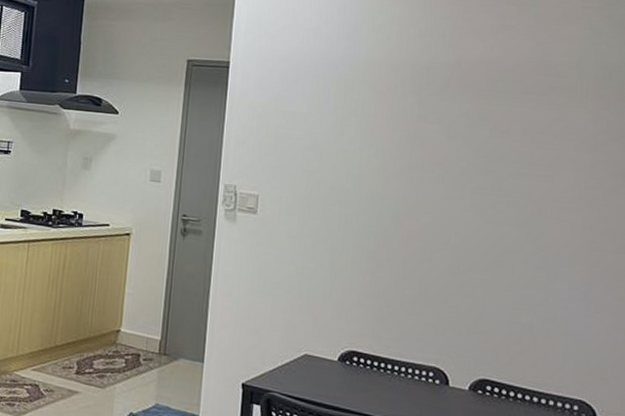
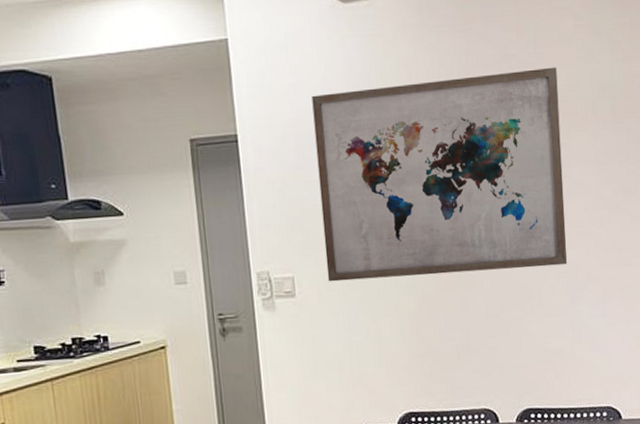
wall art: none [290,37,558,238] -> present [311,67,568,282]

